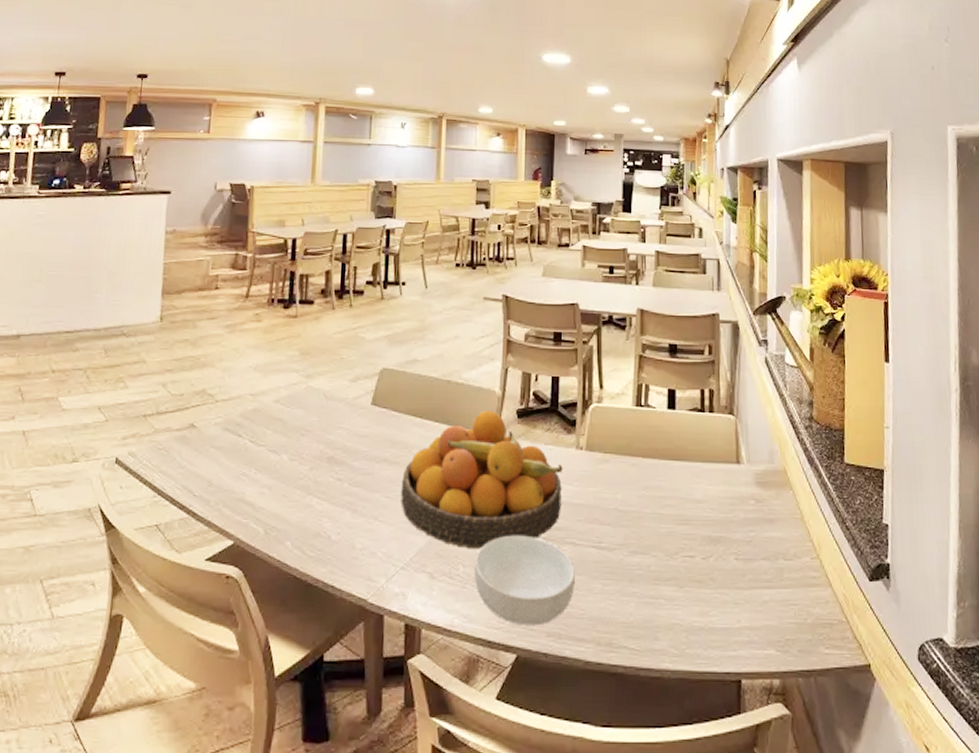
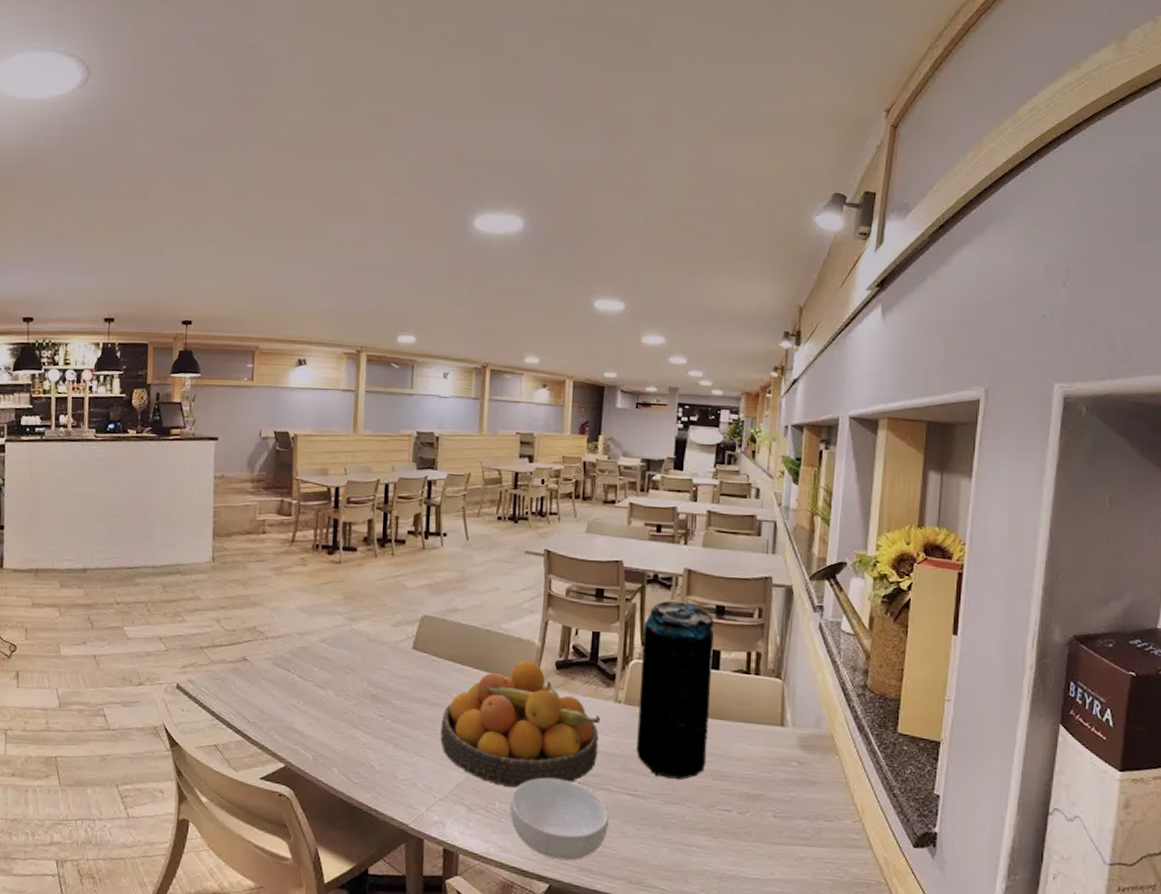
beverage can: none [600,342,669,528] -> present [636,601,714,780]

